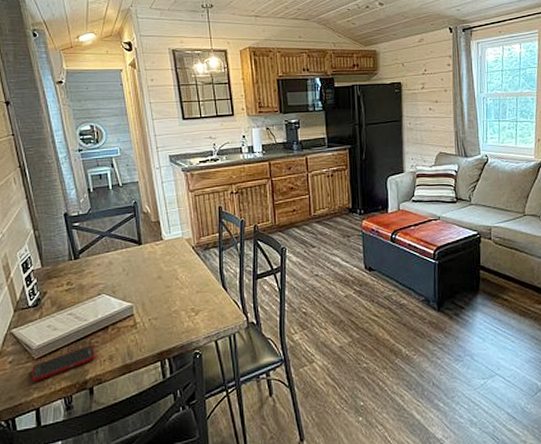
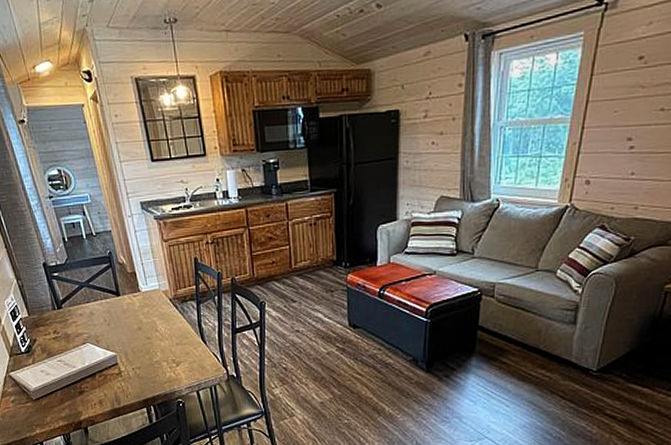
cell phone: present [31,345,96,382] -> none [31,389,87,420]

